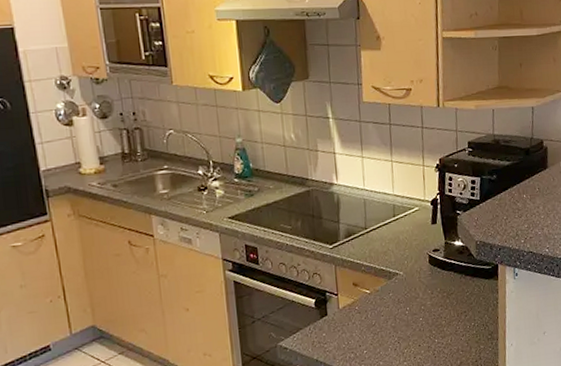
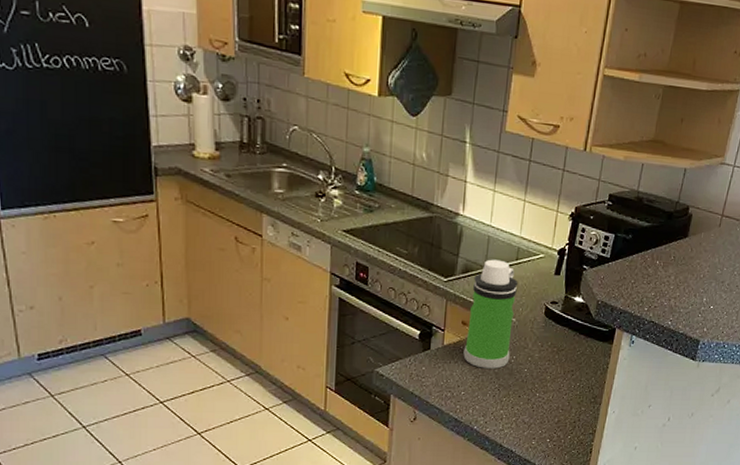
water bottle: none [357,219,404,325] -> present [463,259,519,369]

